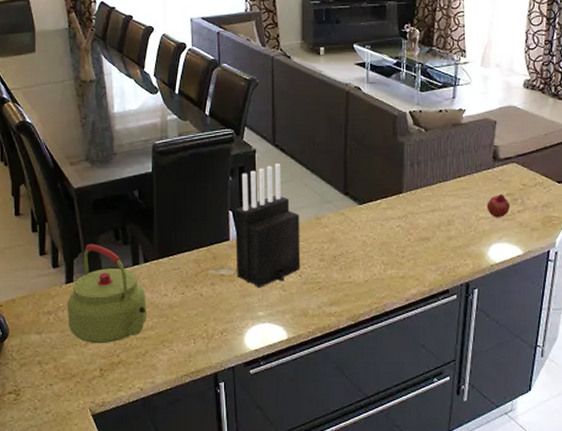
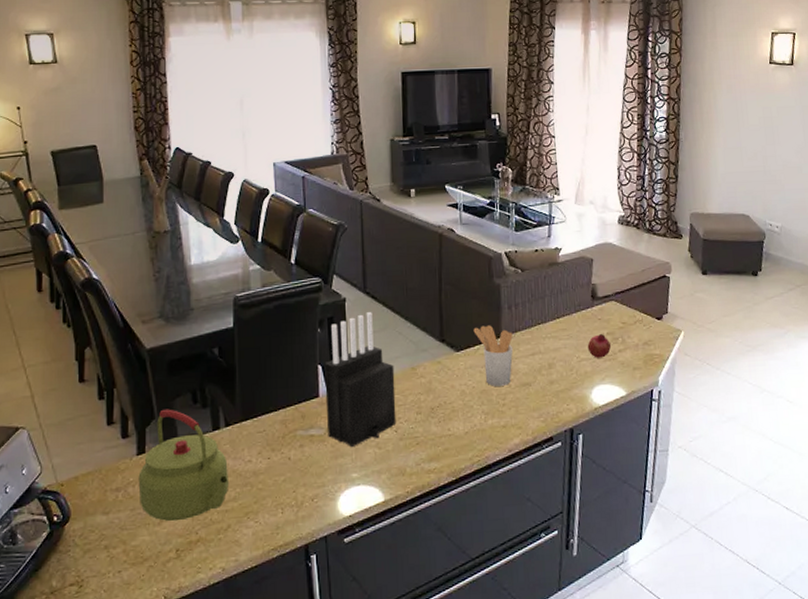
utensil holder: none [376,181,414,239] -> present [473,325,513,386]

